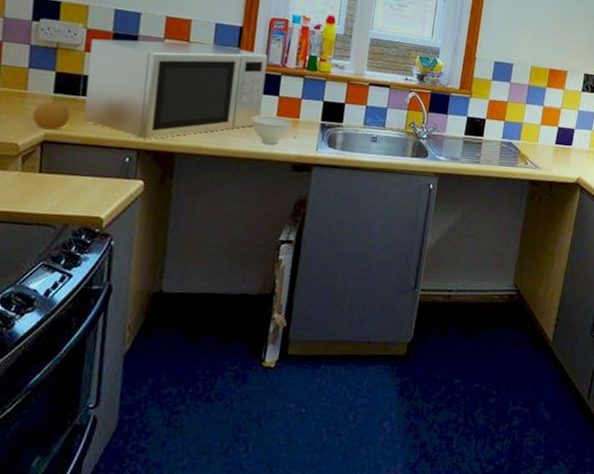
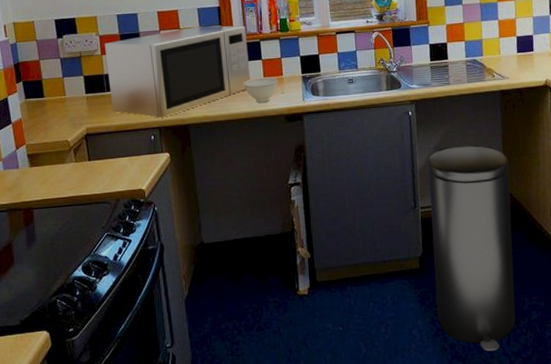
fruit: present [32,101,70,130] -> none [74,100,102,125]
pedal bin: none [414,228,524,455] -> present [427,144,516,352]

